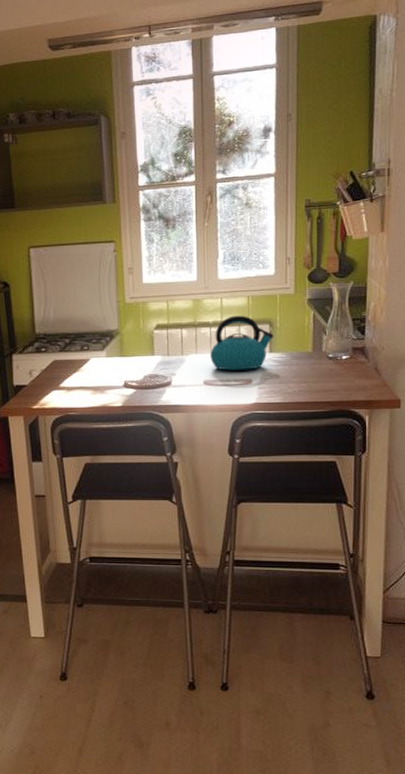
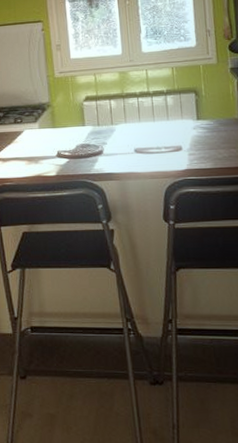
kettle: present [210,315,274,371] -> none [139,85,200,139]

